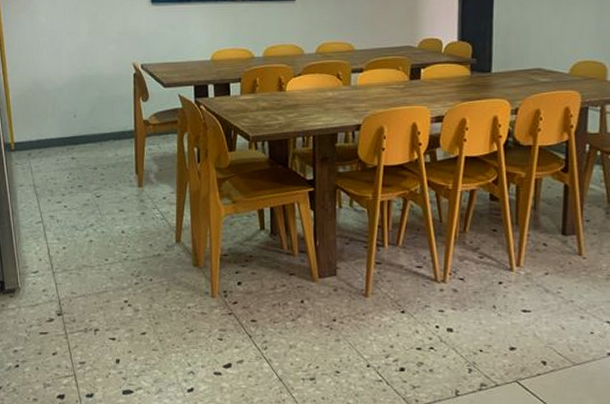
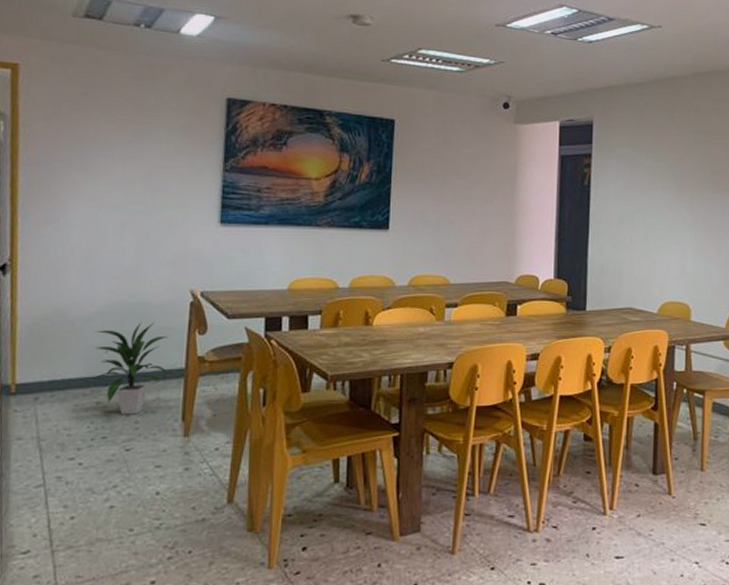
indoor plant: none [65,91,124,168] -> present [95,321,170,415]

